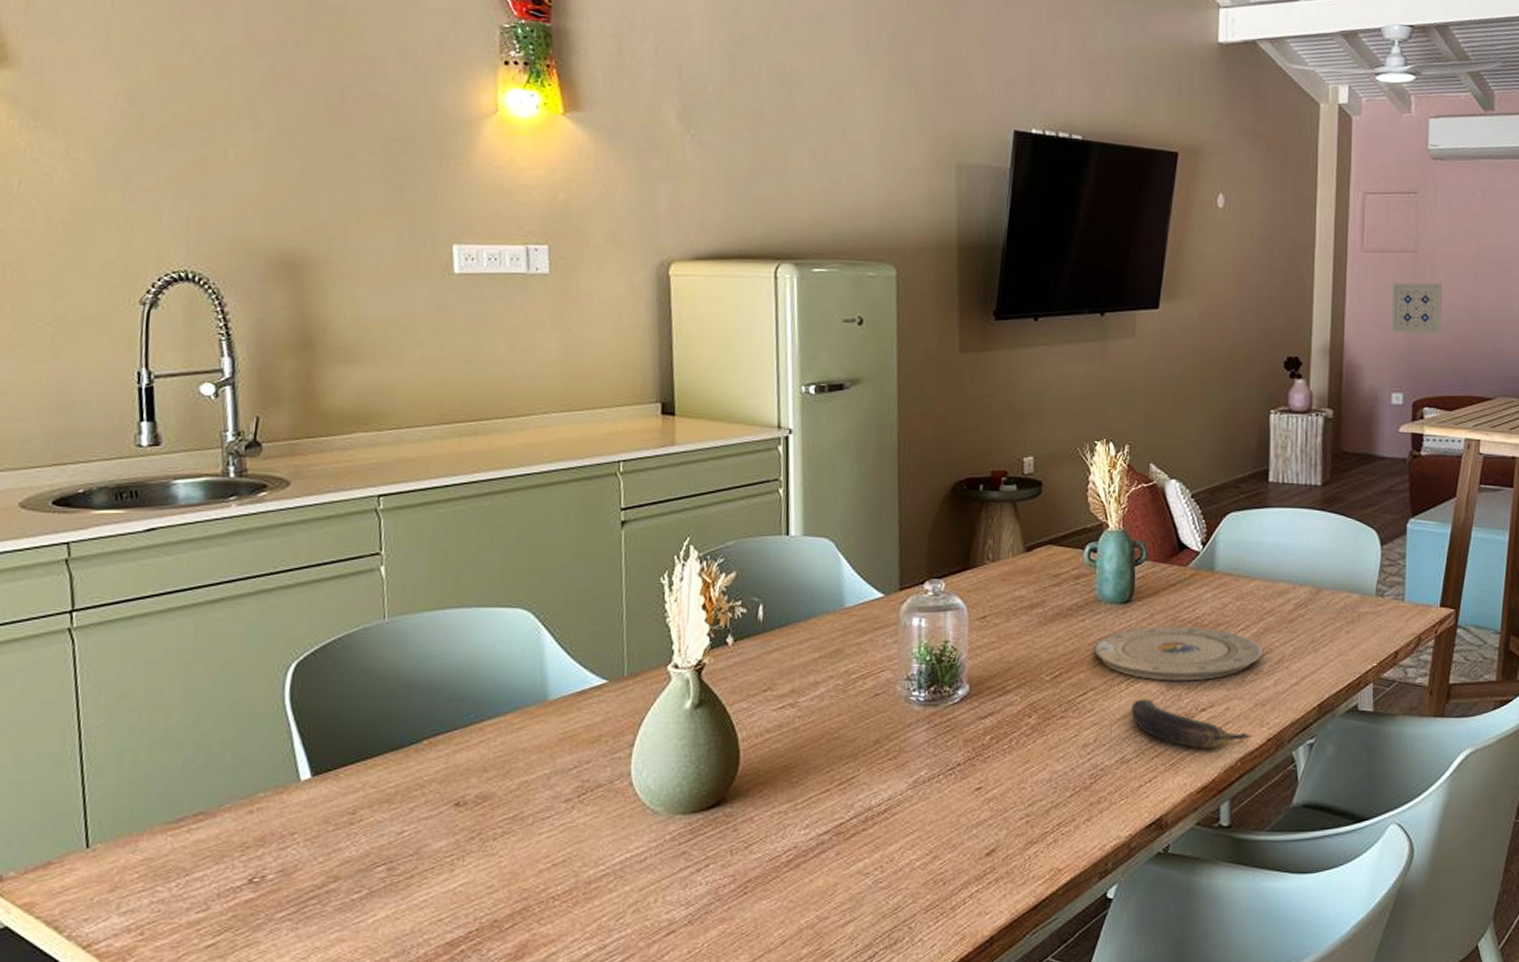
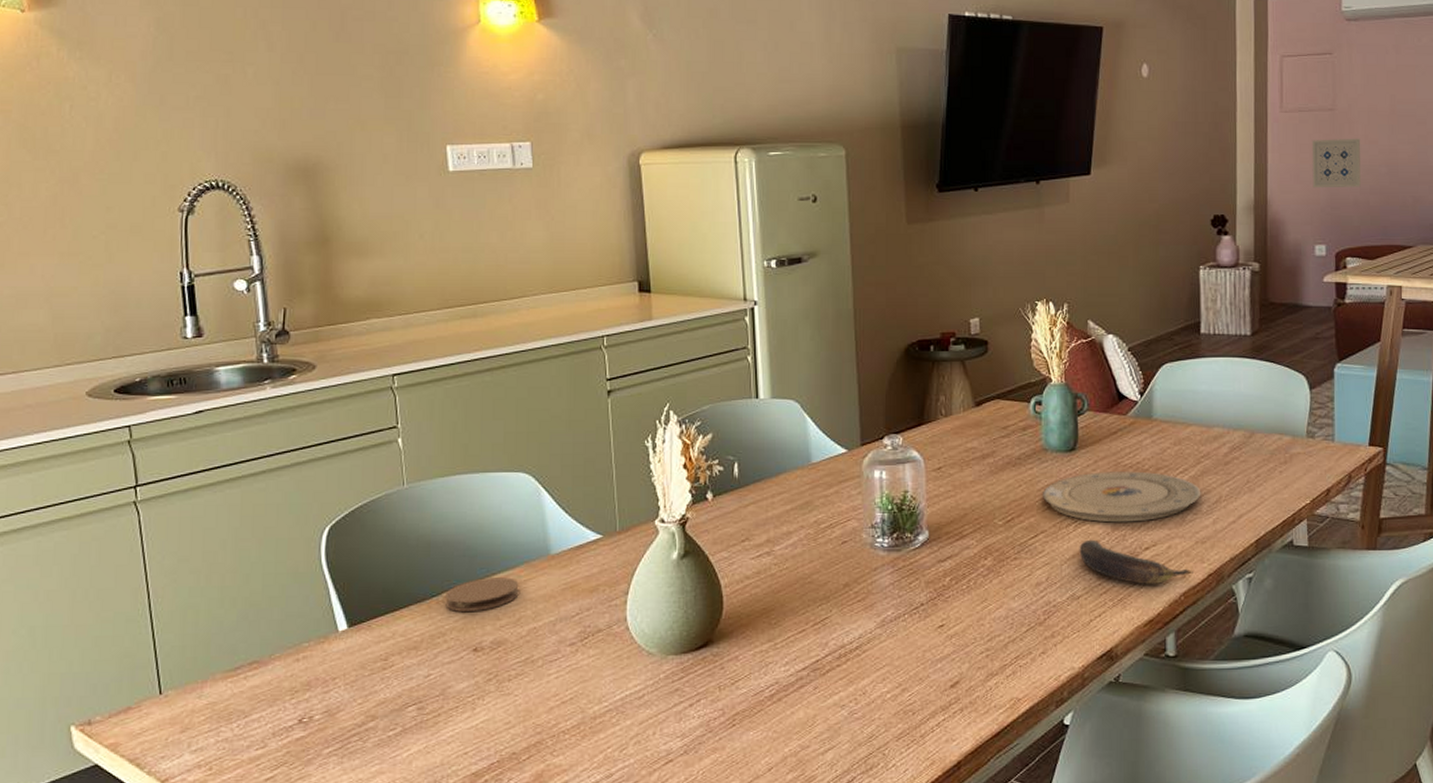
coaster: none [424,724,512,761] -> present [444,577,520,612]

